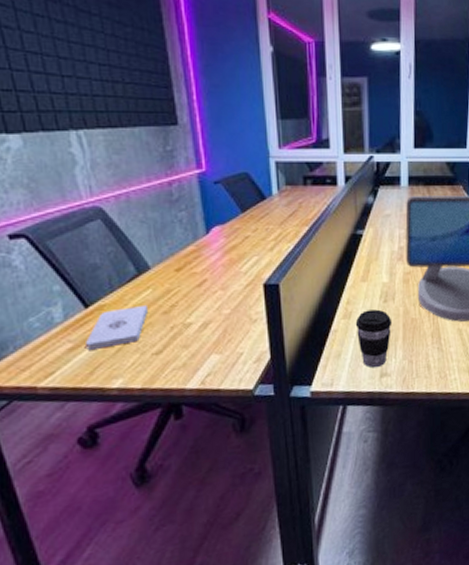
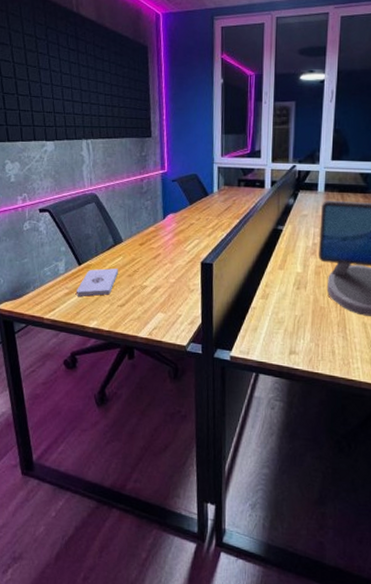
coffee cup: present [355,309,393,368] -> none [271,294,303,346]

